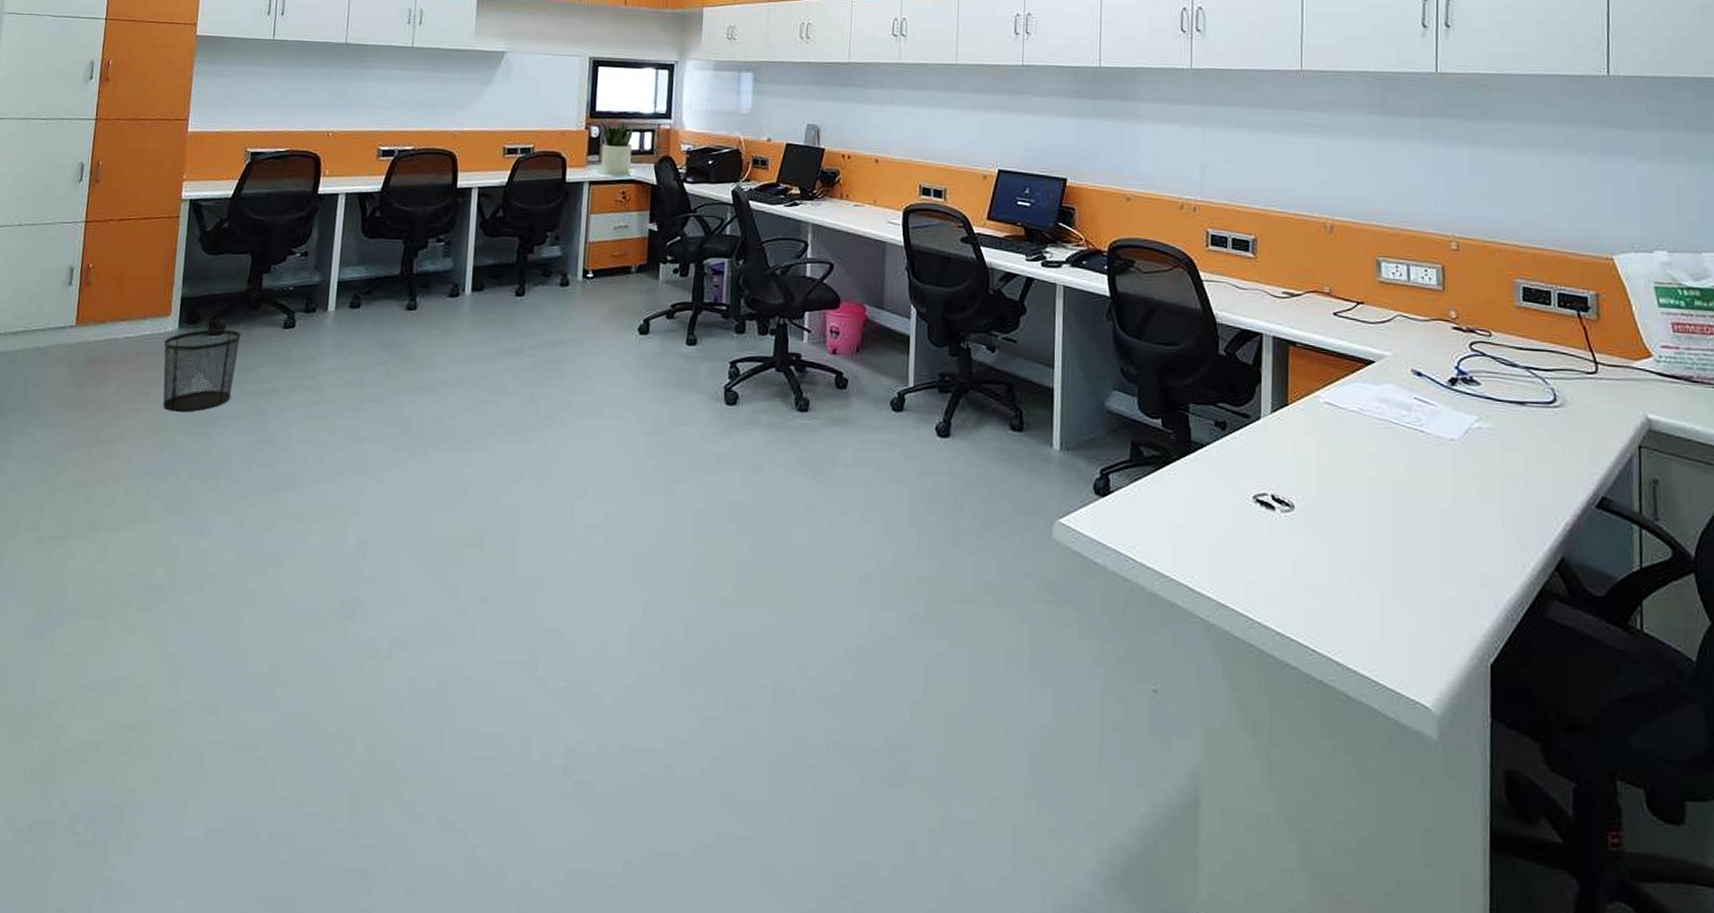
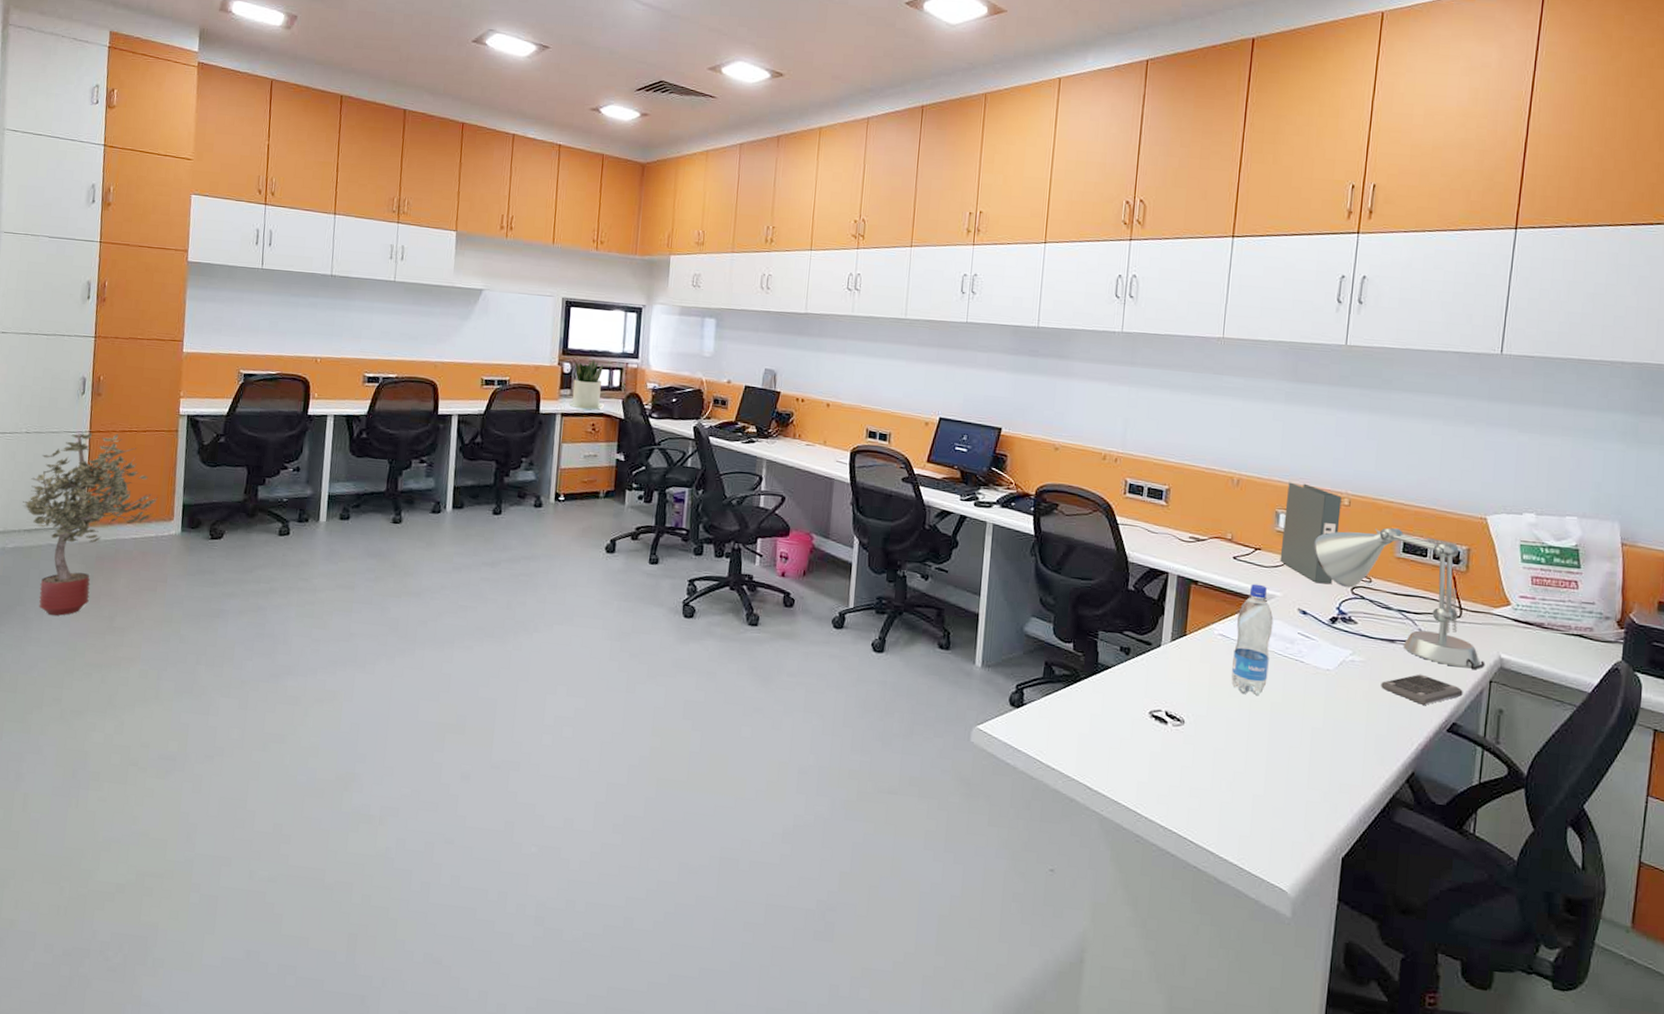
potted tree: none [10,222,156,428] -> present [22,432,159,616]
waste bin: present [162,329,241,412] -> none [168,534,239,607]
bottle: none [1342,342,1385,473] -> present [1231,583,1274,696]
binder: none [1386,226,1449,341] -> present [1280,482,1342,585]
desk lamp: none [1423,273,1632,434] -> present [1313,527,1485,670]
calculator: none [1514,440,1610,477] -> present [1381,674,1463,705]

